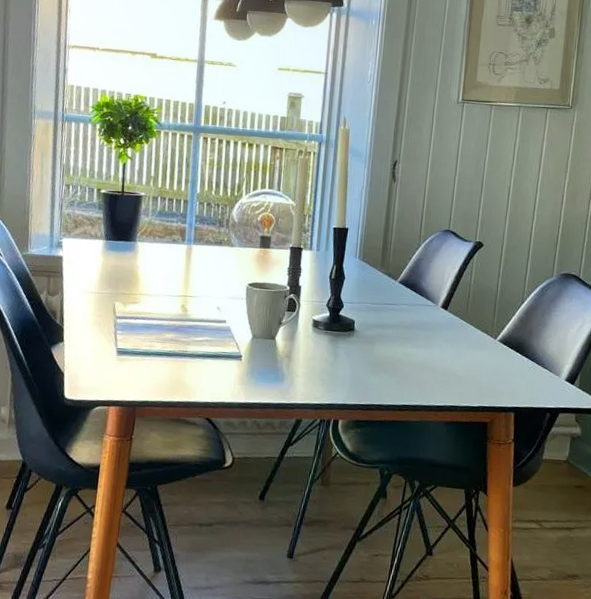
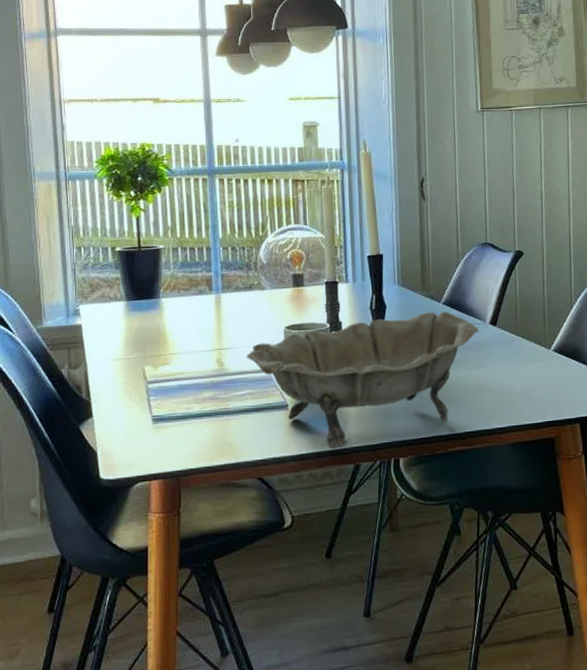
decorative bowl: none [208,288,431,402] -> present [246,312,480,448]

